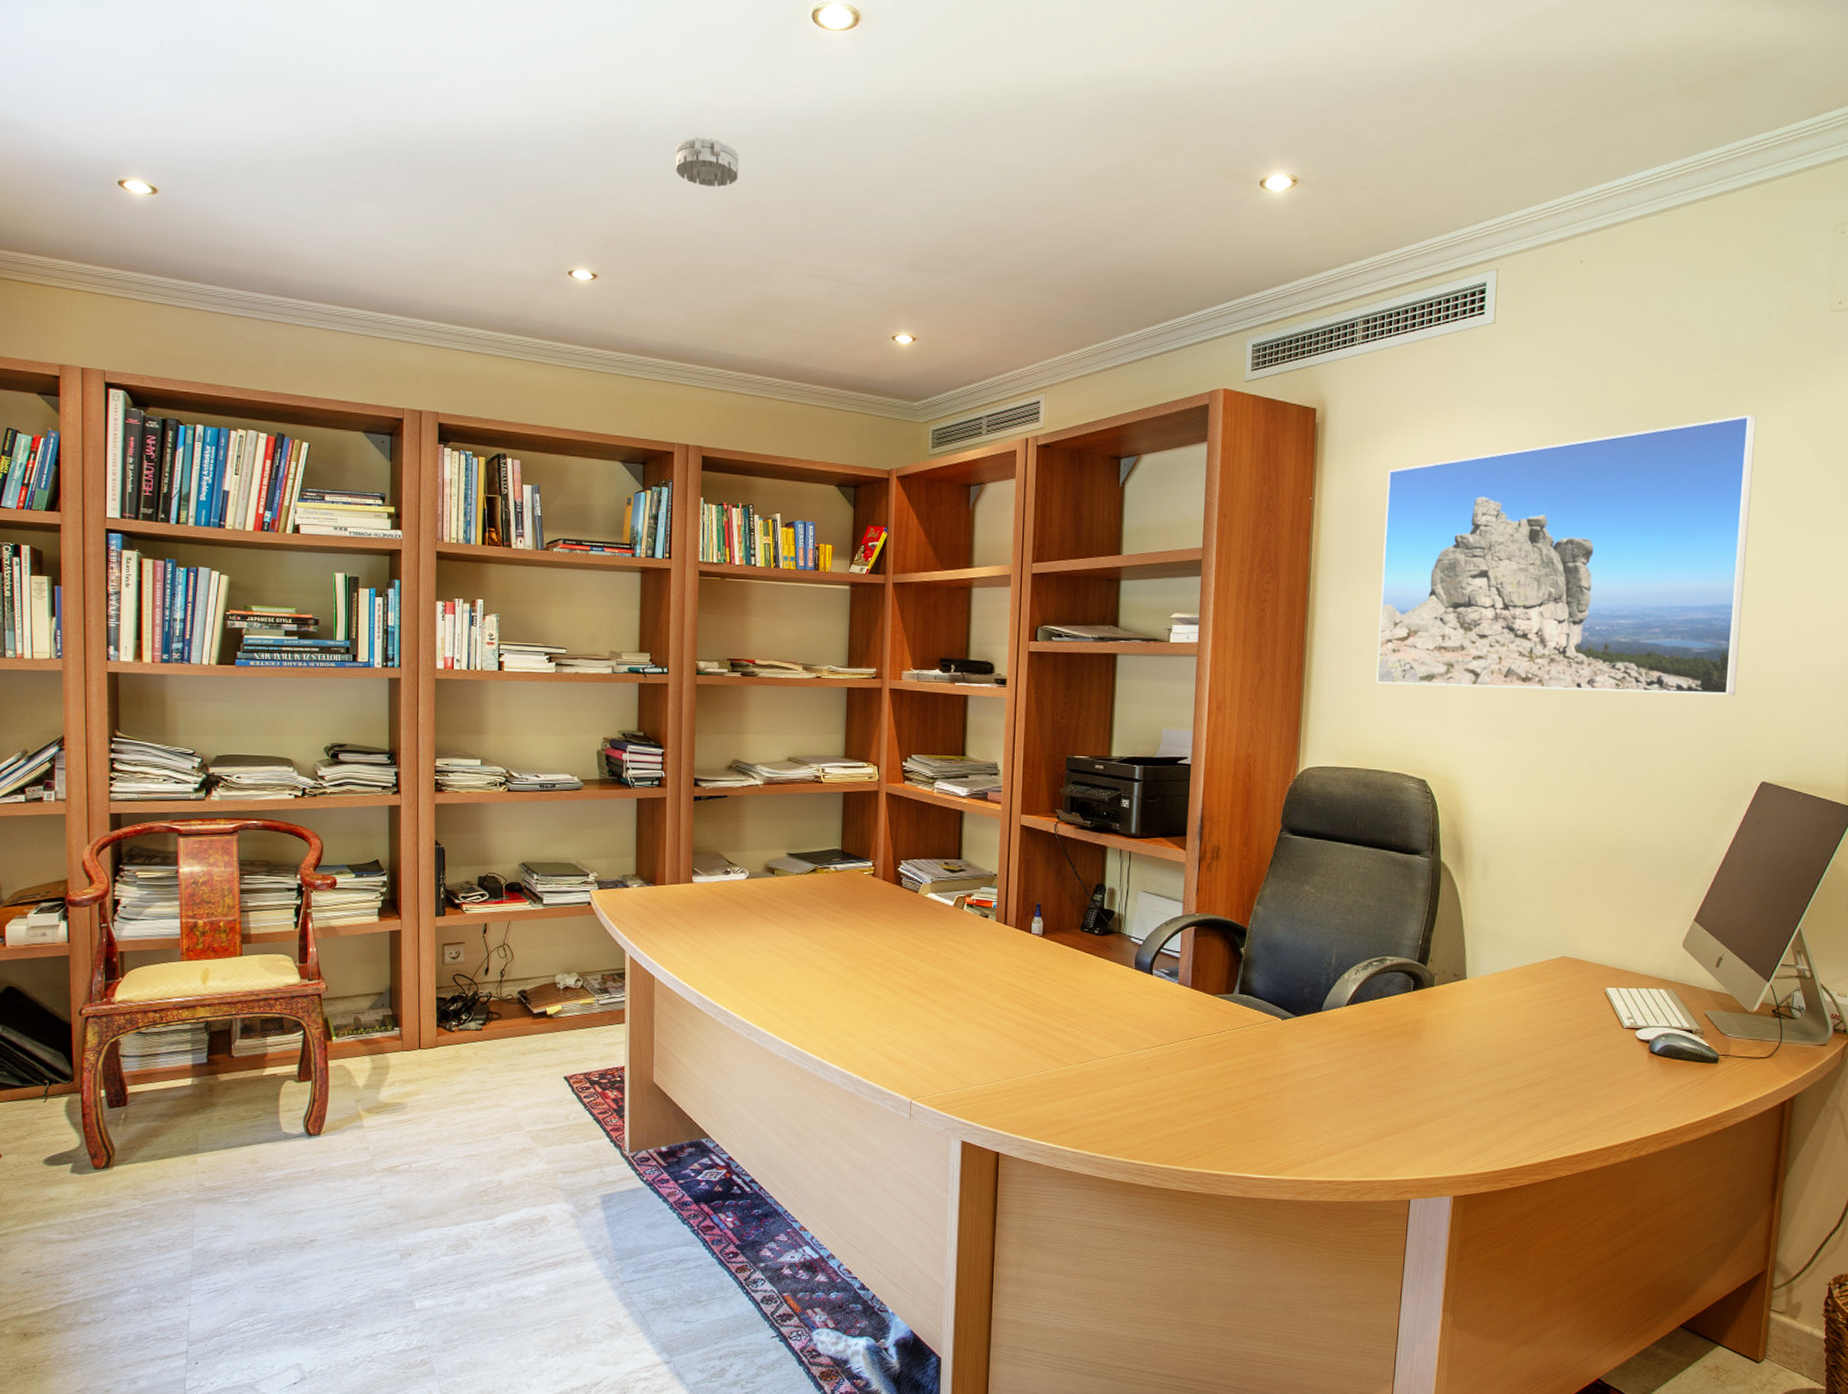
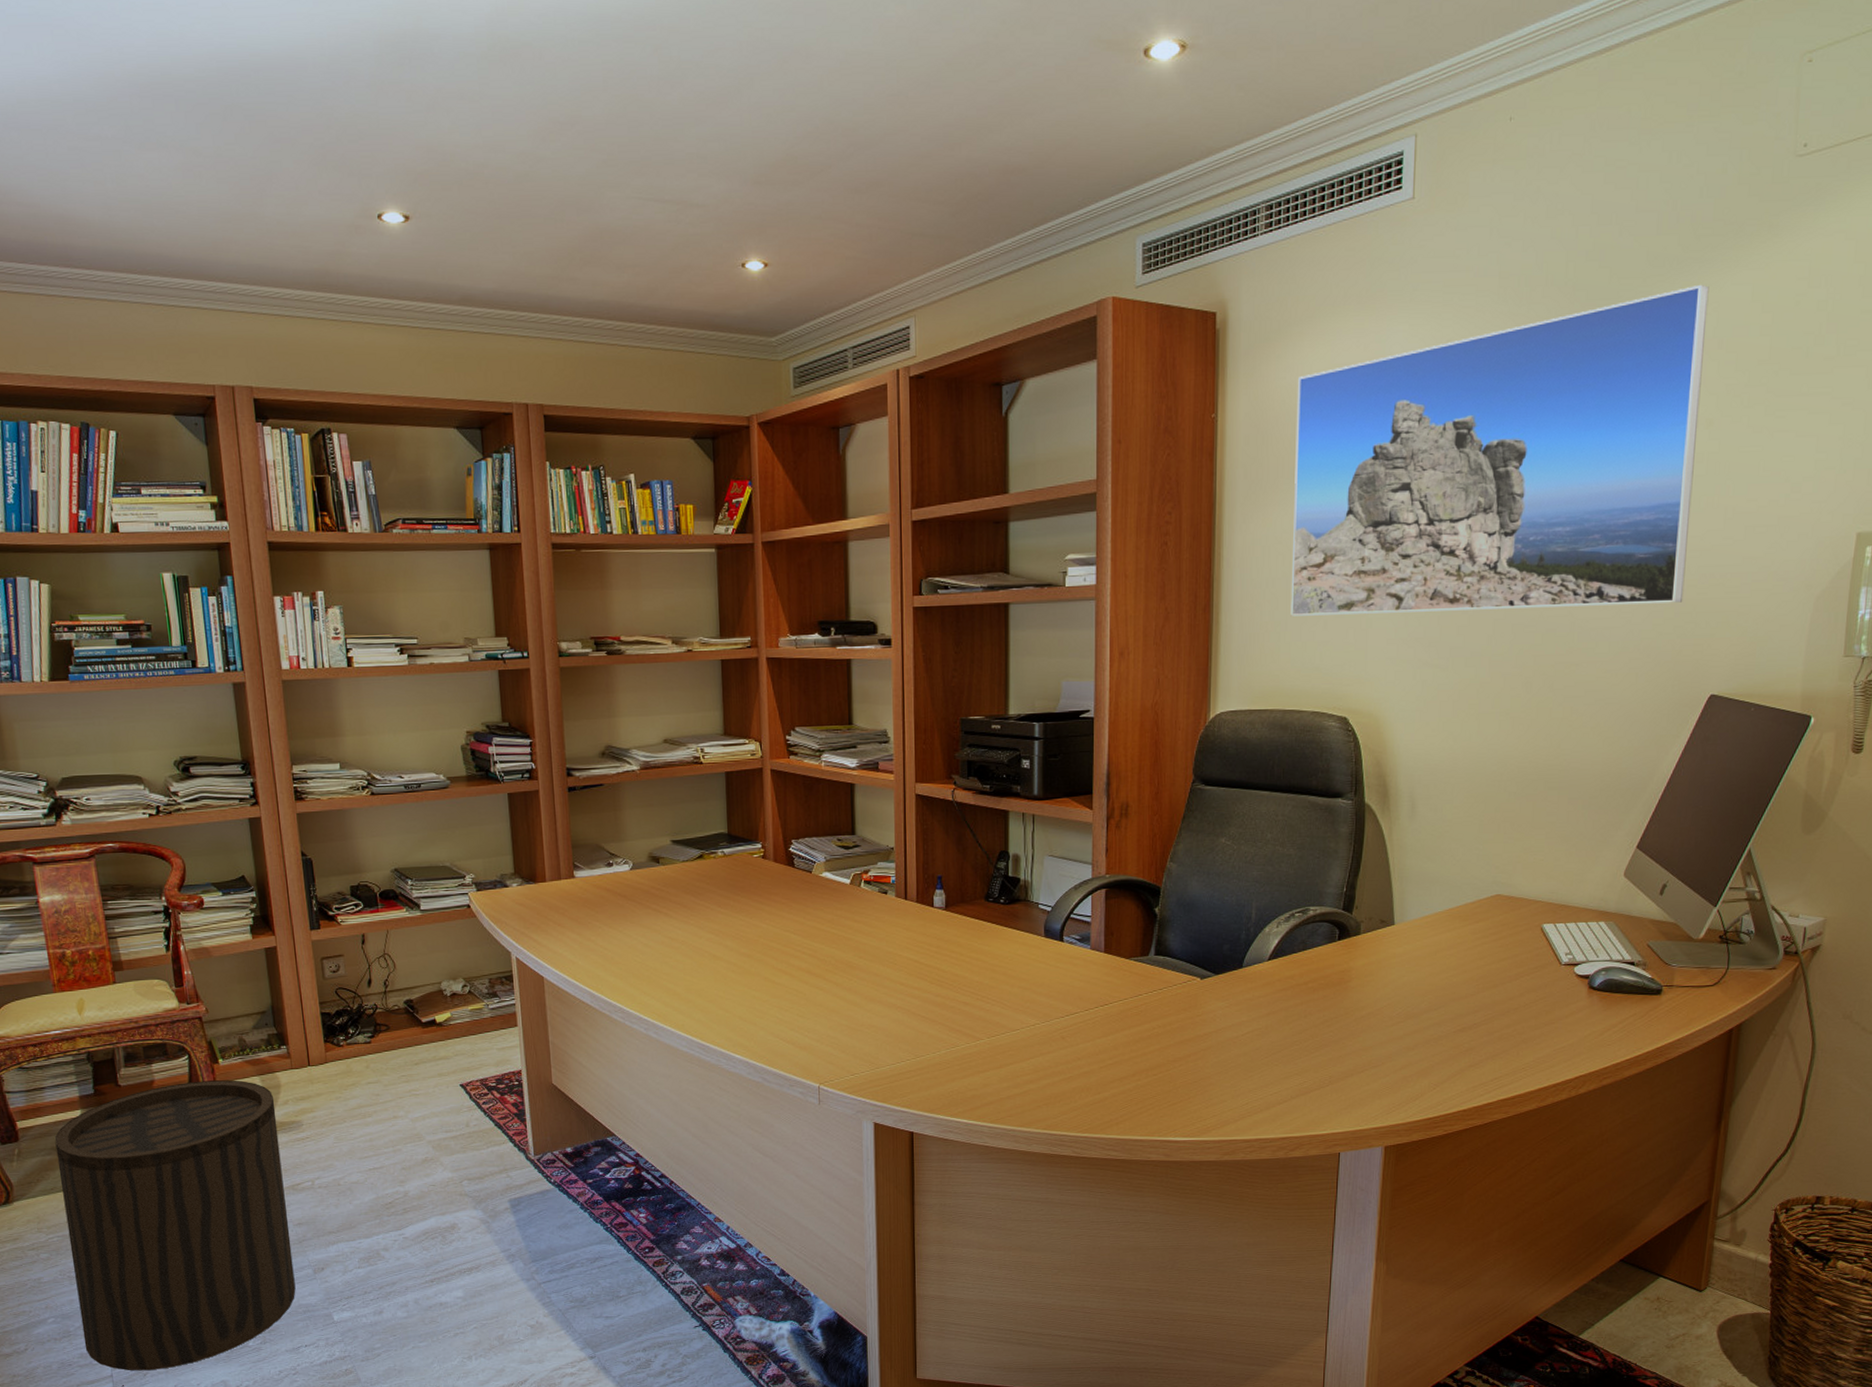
stool: none [162,1057,382,1349] -> present [55,1080,296,1371]
smoke detector: present [675,137,739,188] -> none [482,45,556,104]

